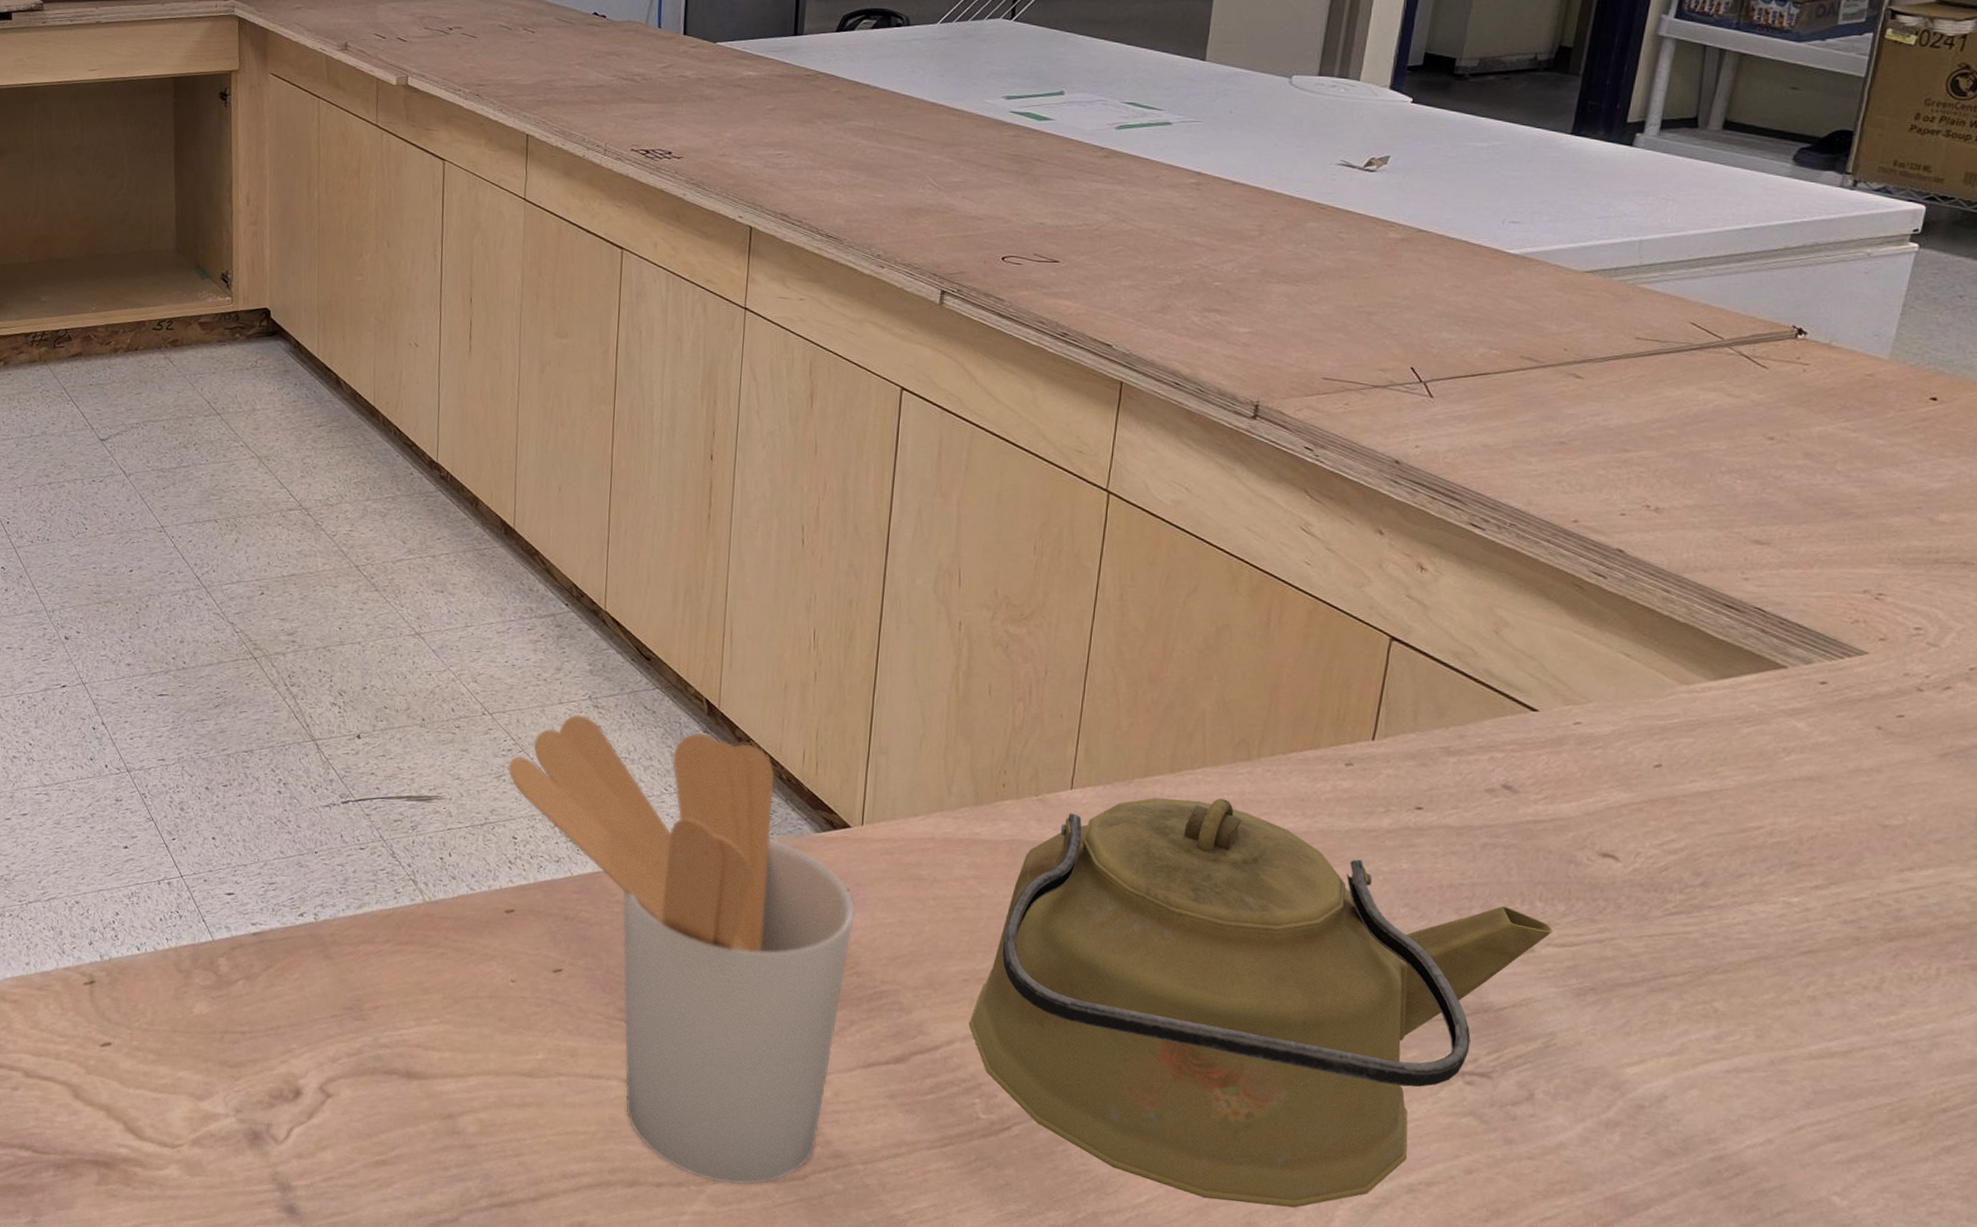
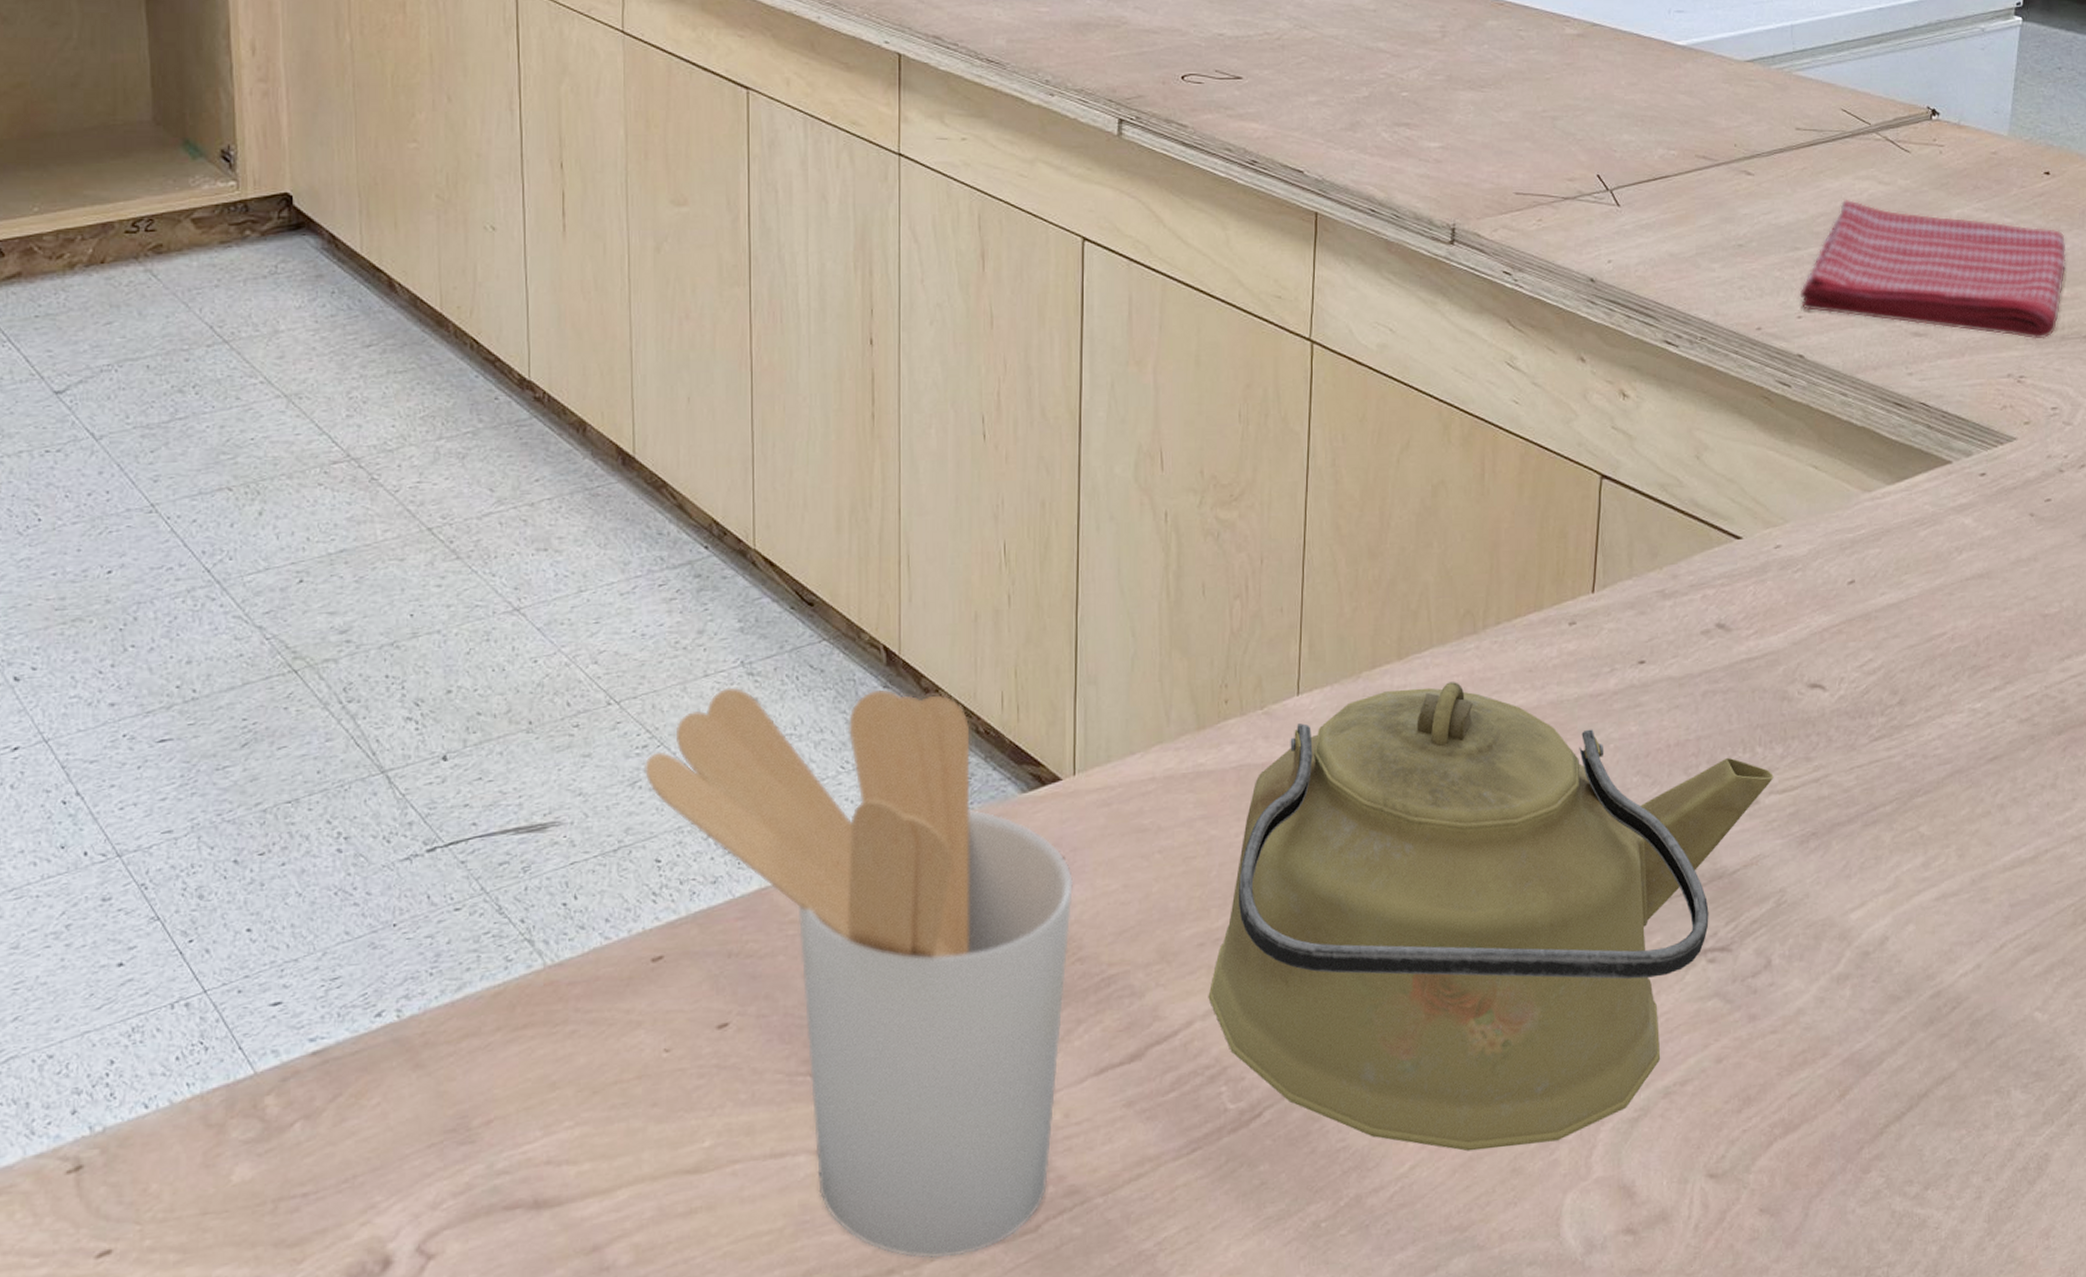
dish towel: none [1624,407,1951,561] -> present [1799,199,2067,340]

